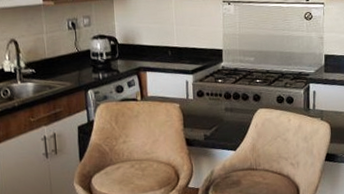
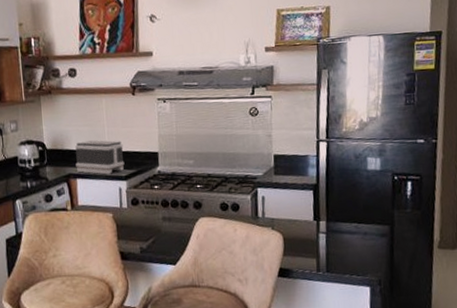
toaster: none [146,37,192,69] -> present [75,140,125,175]

